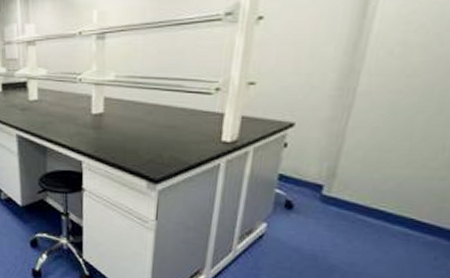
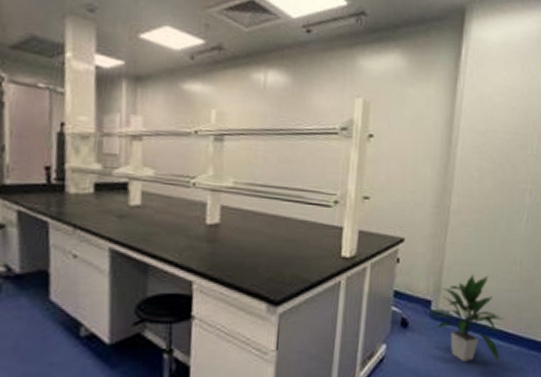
indoor plant: none [319,160,417,250] -> present [429,274,503,362]

